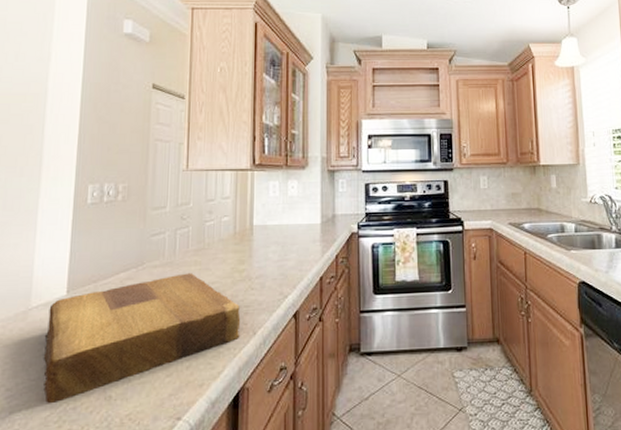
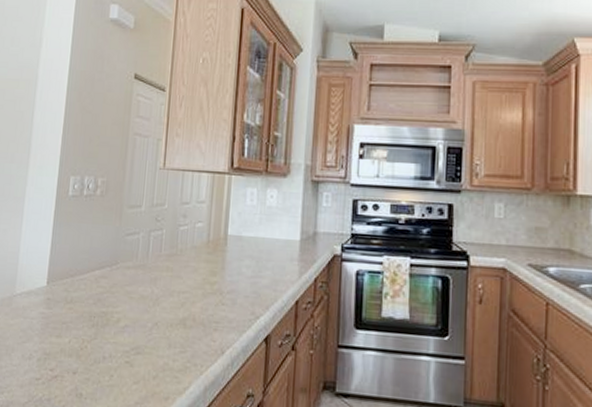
cutting board: present [43,273,241,403] -> none [23,278,210,391]

